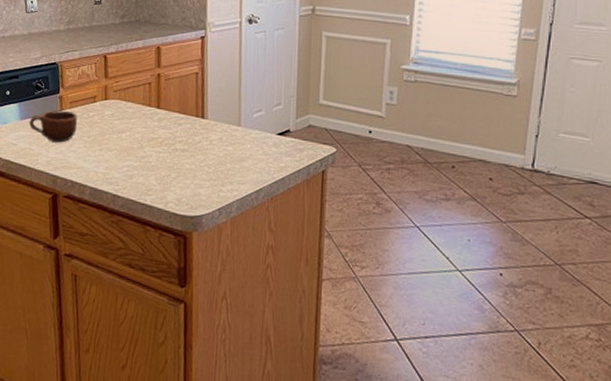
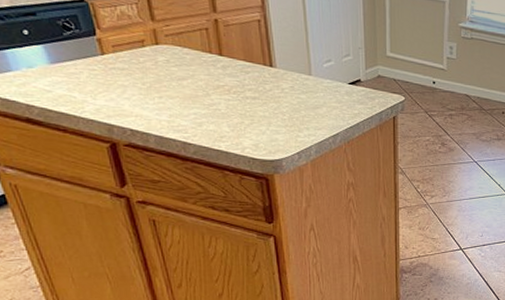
mug: present [28,110,78,143] -> none [62,54,127,90]

